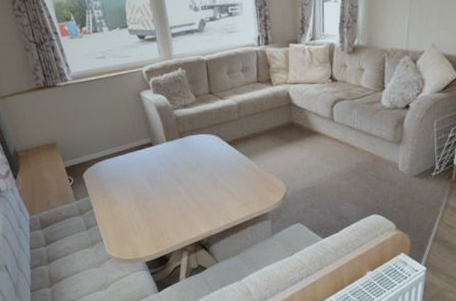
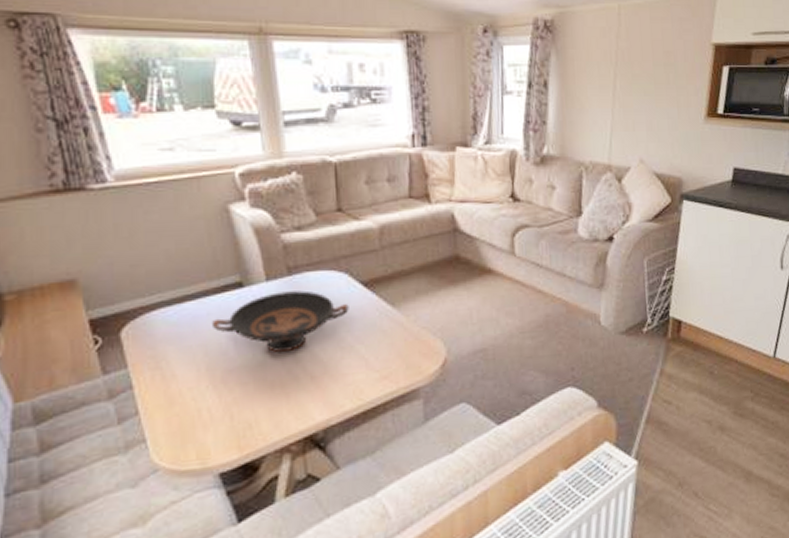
decorative bowl: none [135,148,220,189] -> present [212,290,349,353]

